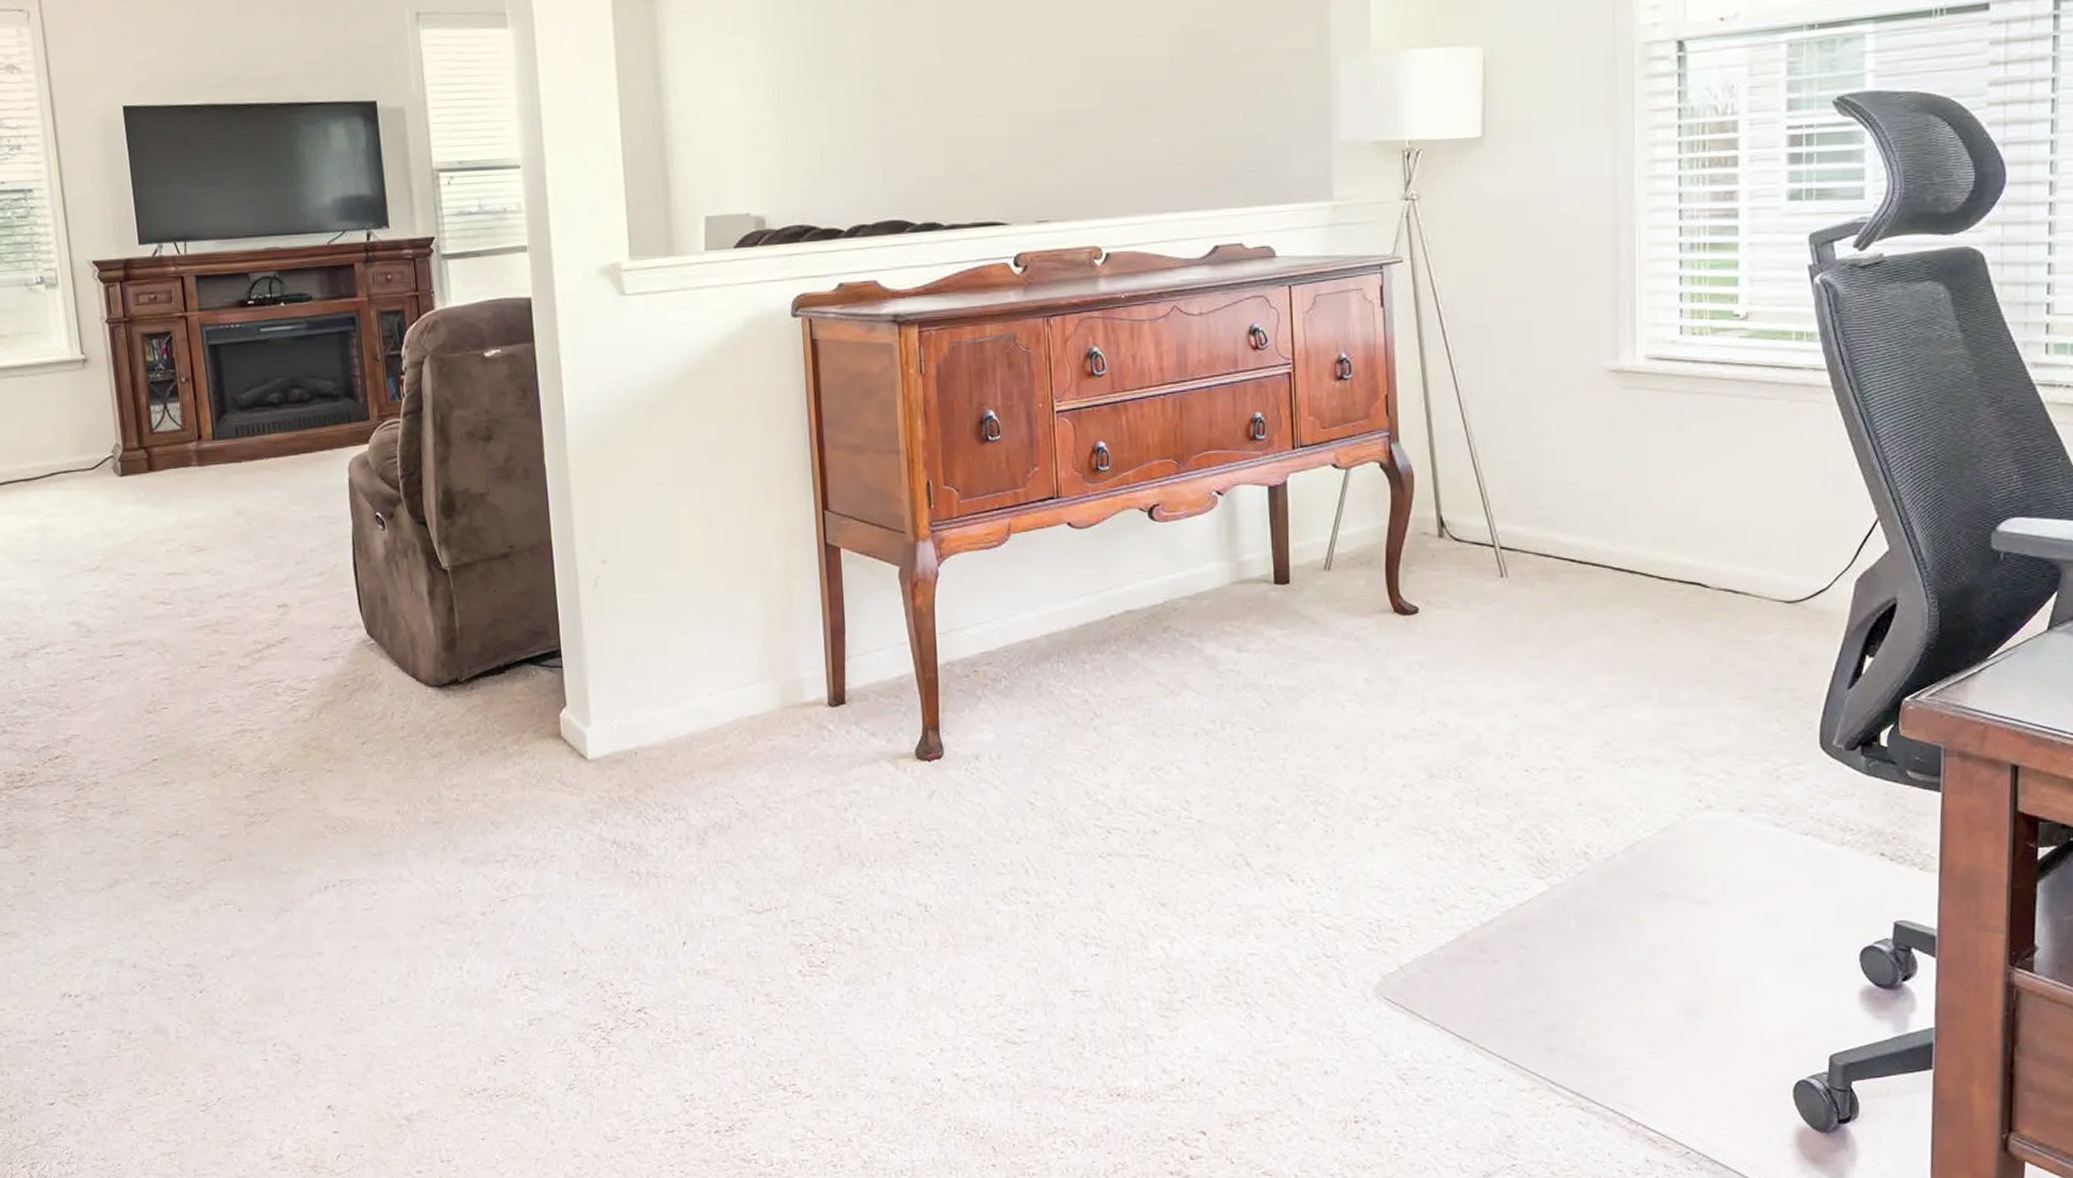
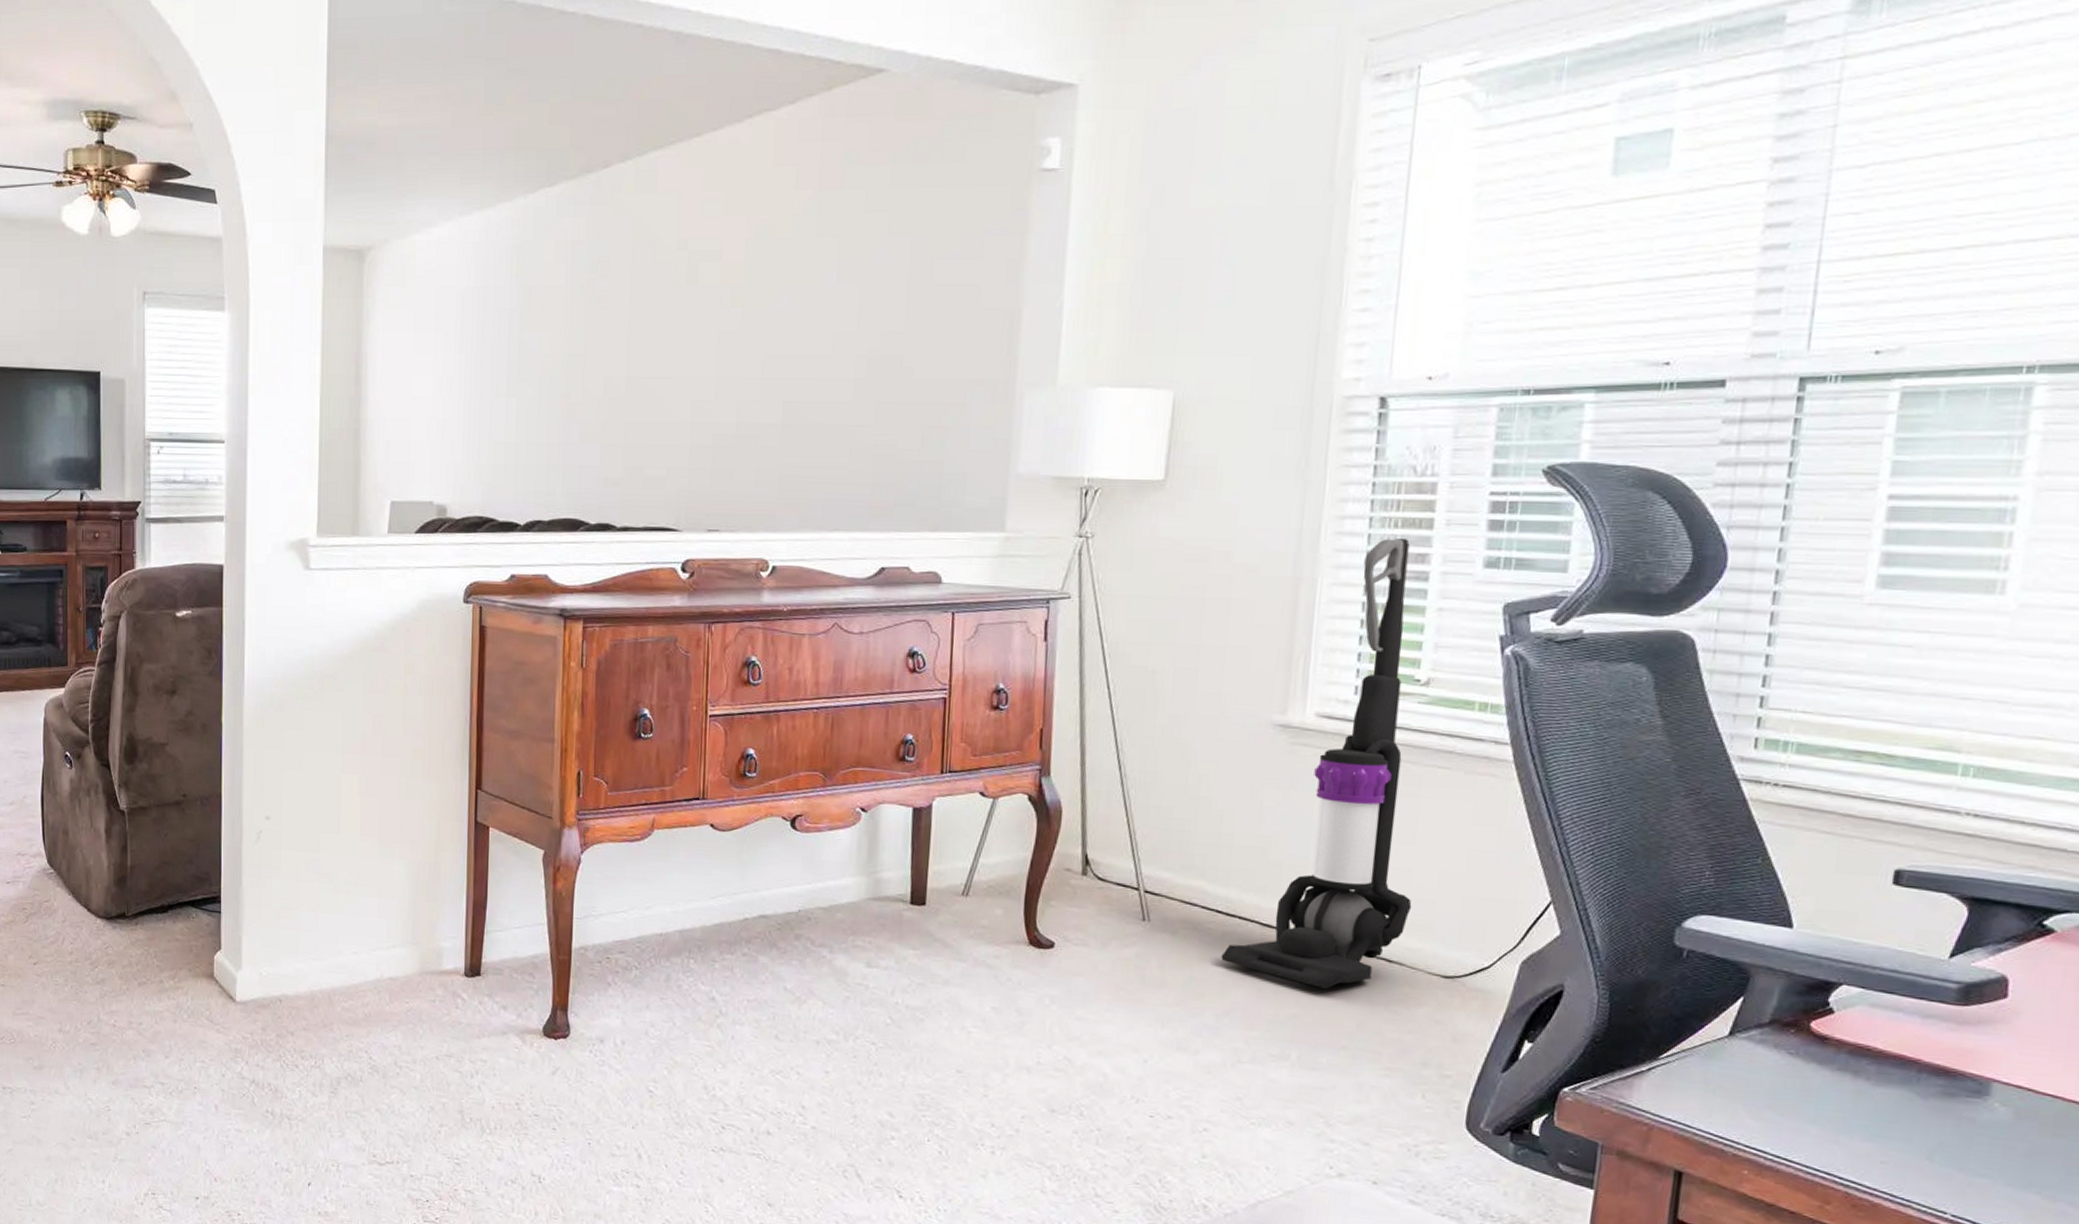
vacuum cleaner: none [1578,178,1752,627] -> present [1221,538,1412,990]

